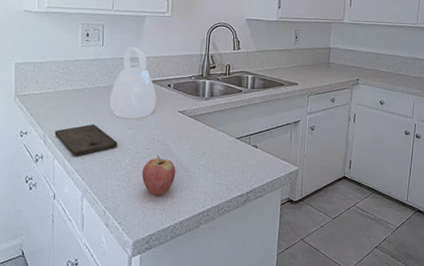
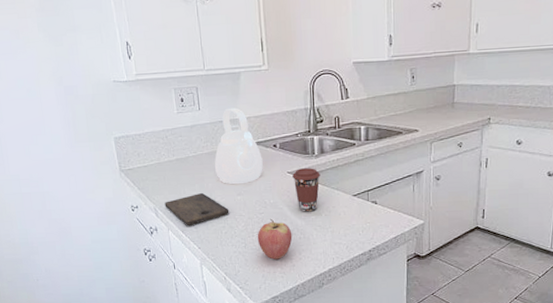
coffee cup: none [182,109,208,151] -> present [292,168,320,212]

